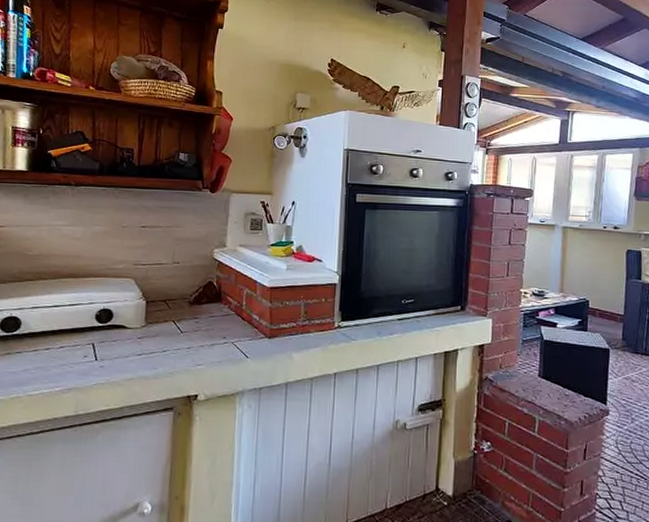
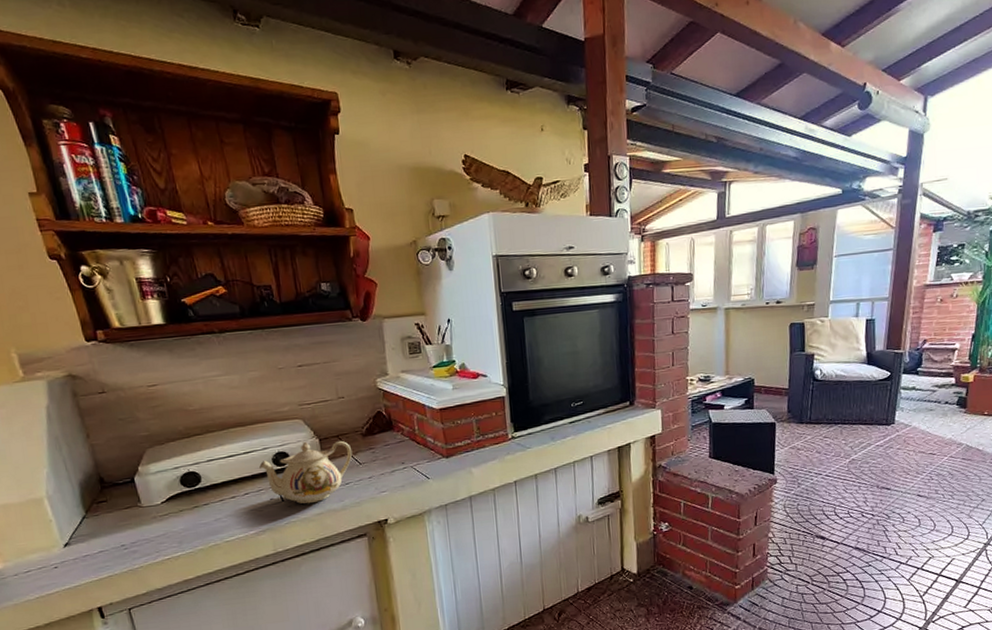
teapot: none [81,301,176,367] -> present [259,440,353,504]

